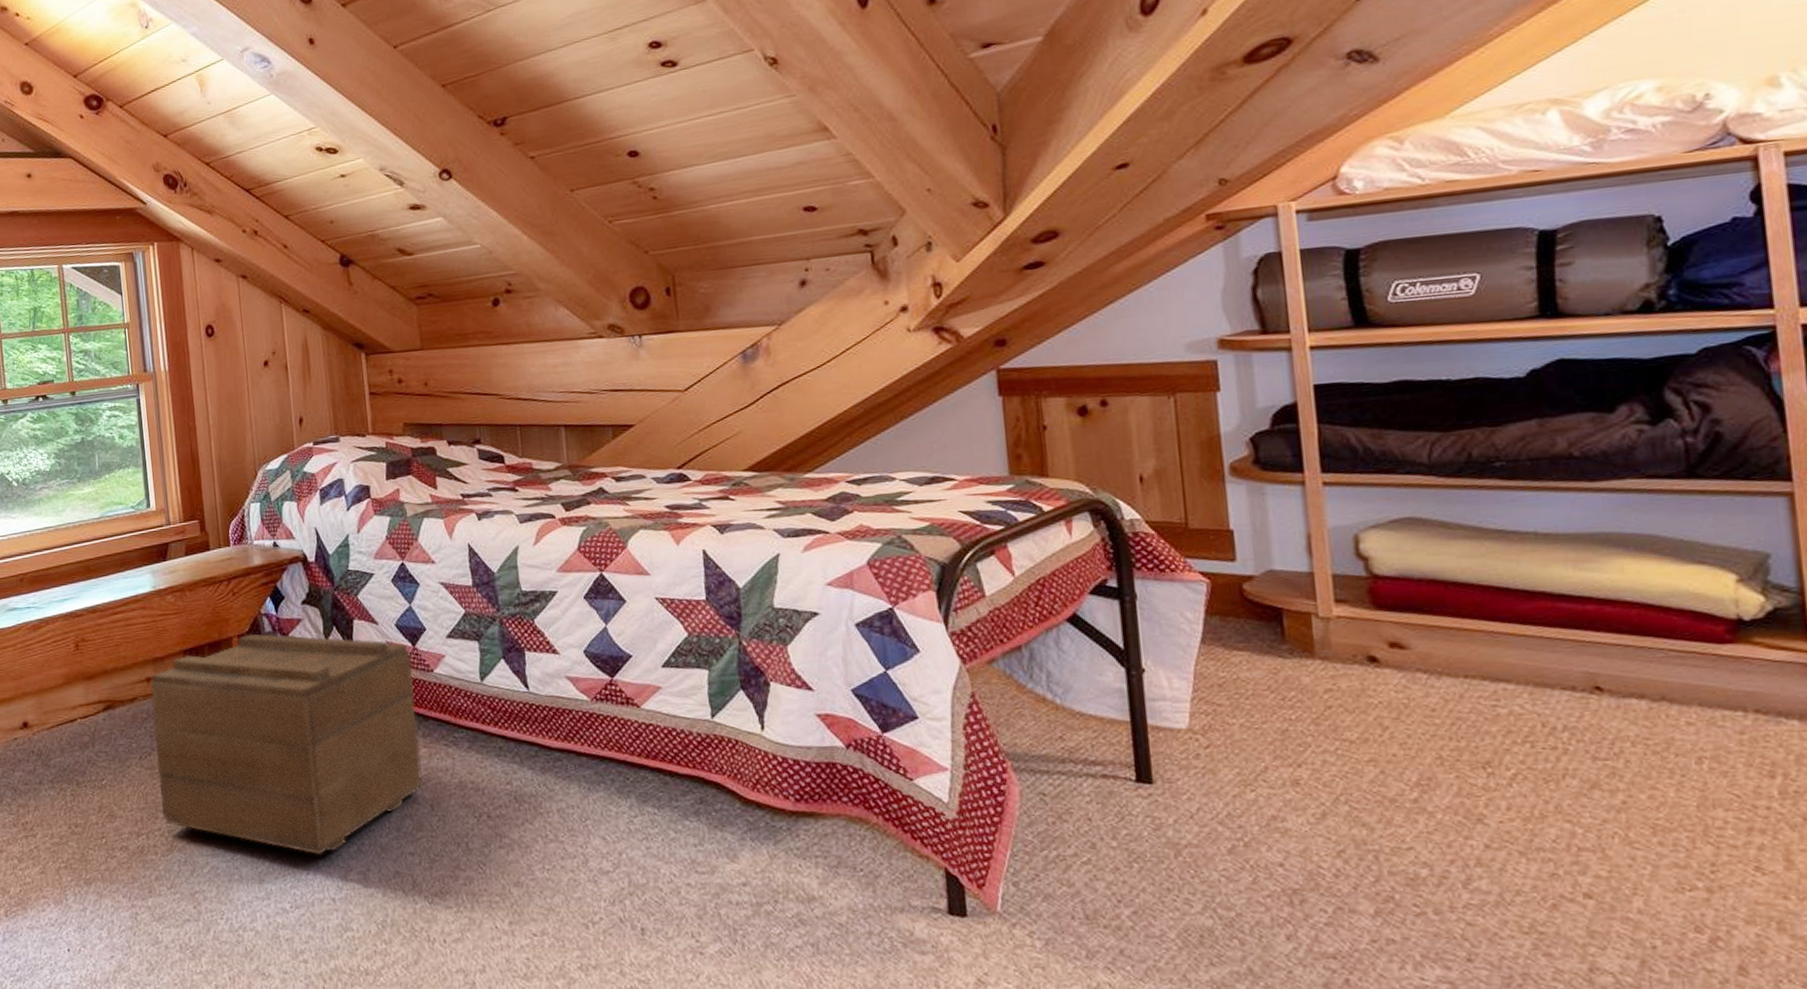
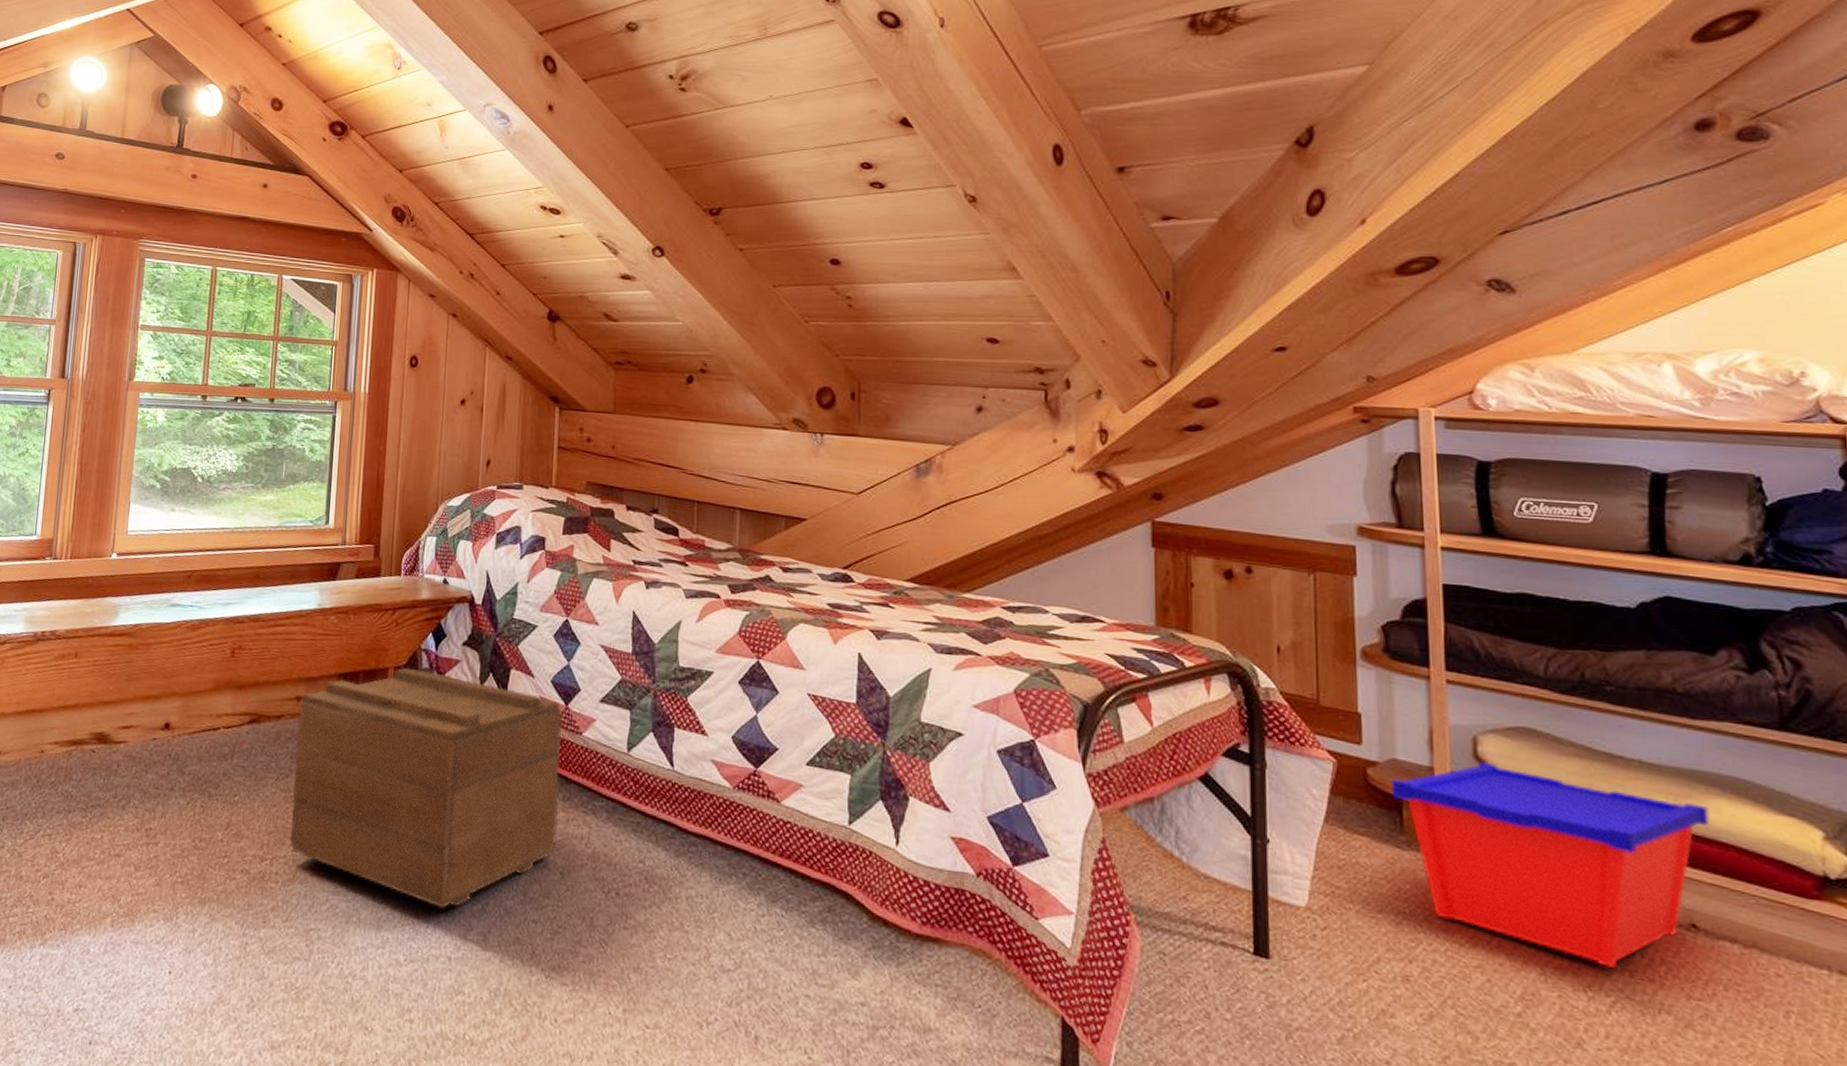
storage bin: none [1270,558,1613,742] -> present [1392,761,1710,968]

